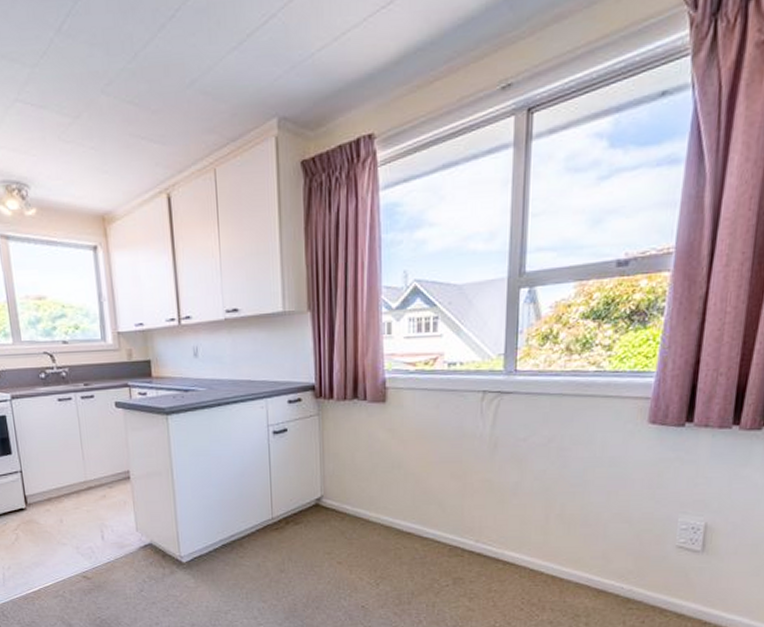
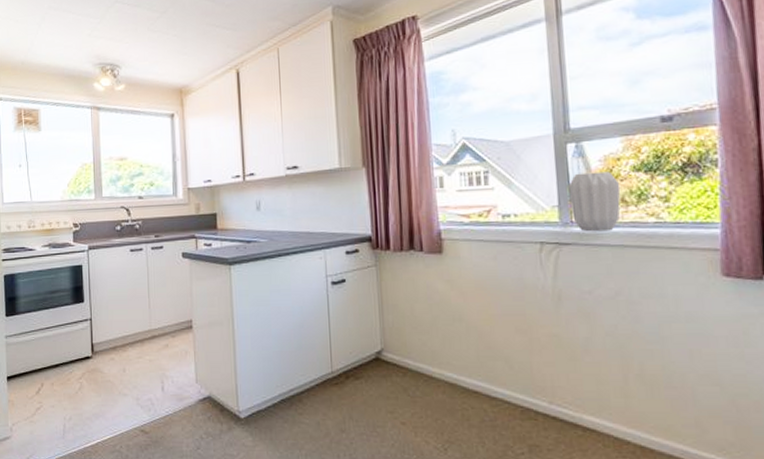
vase: none [516,318,567,381] -> present [568,171,621,232]

